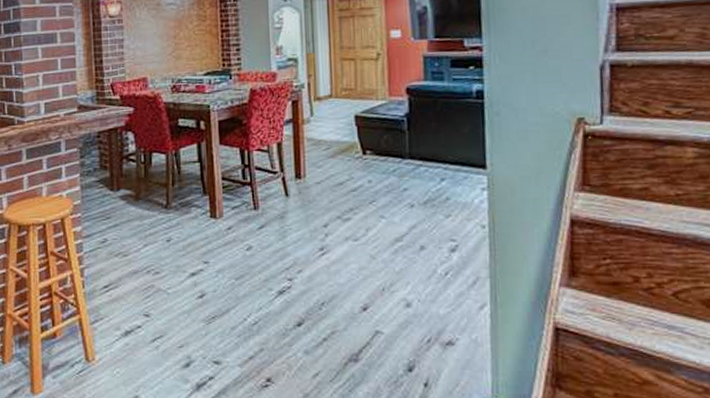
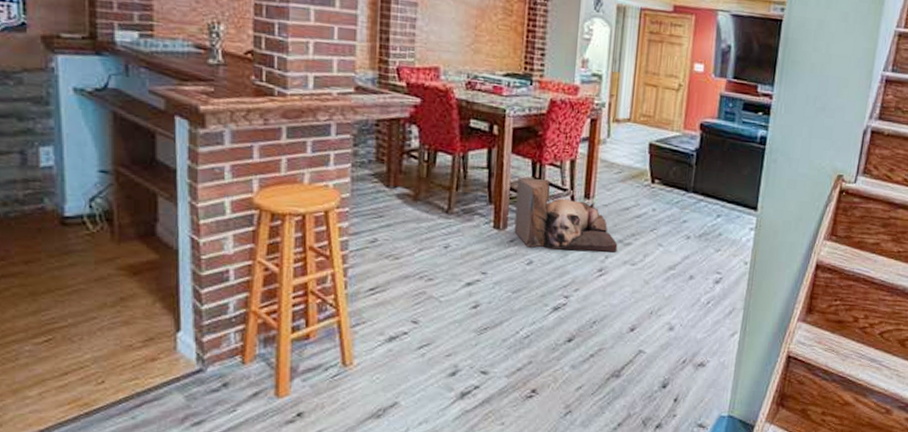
dog bed: none [228,165,337,234] -> present [514,177,618,253]

